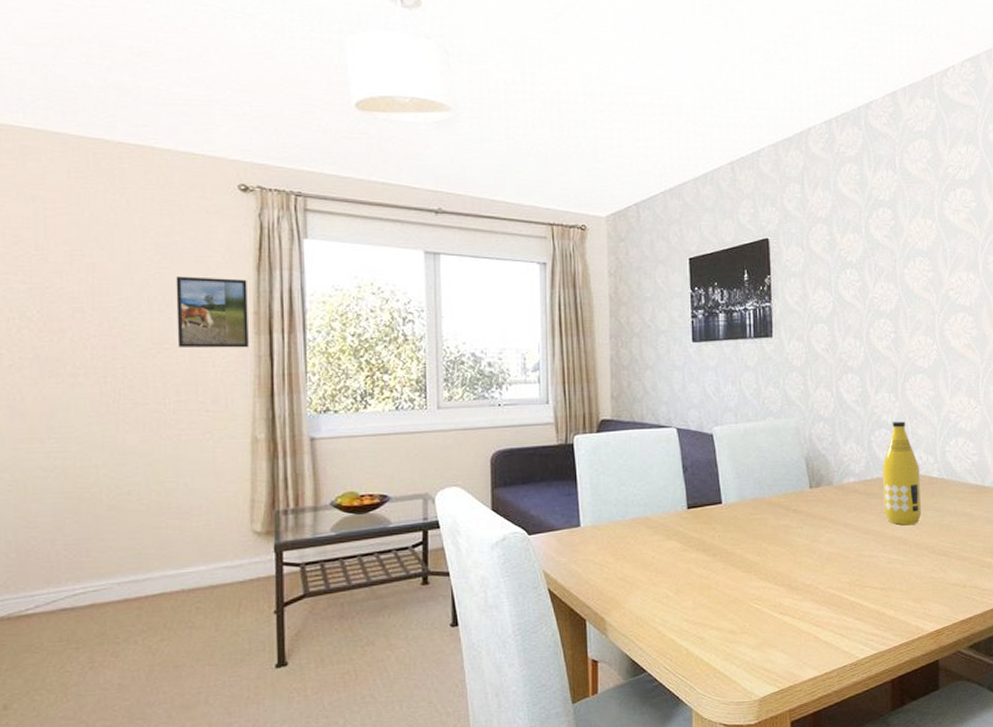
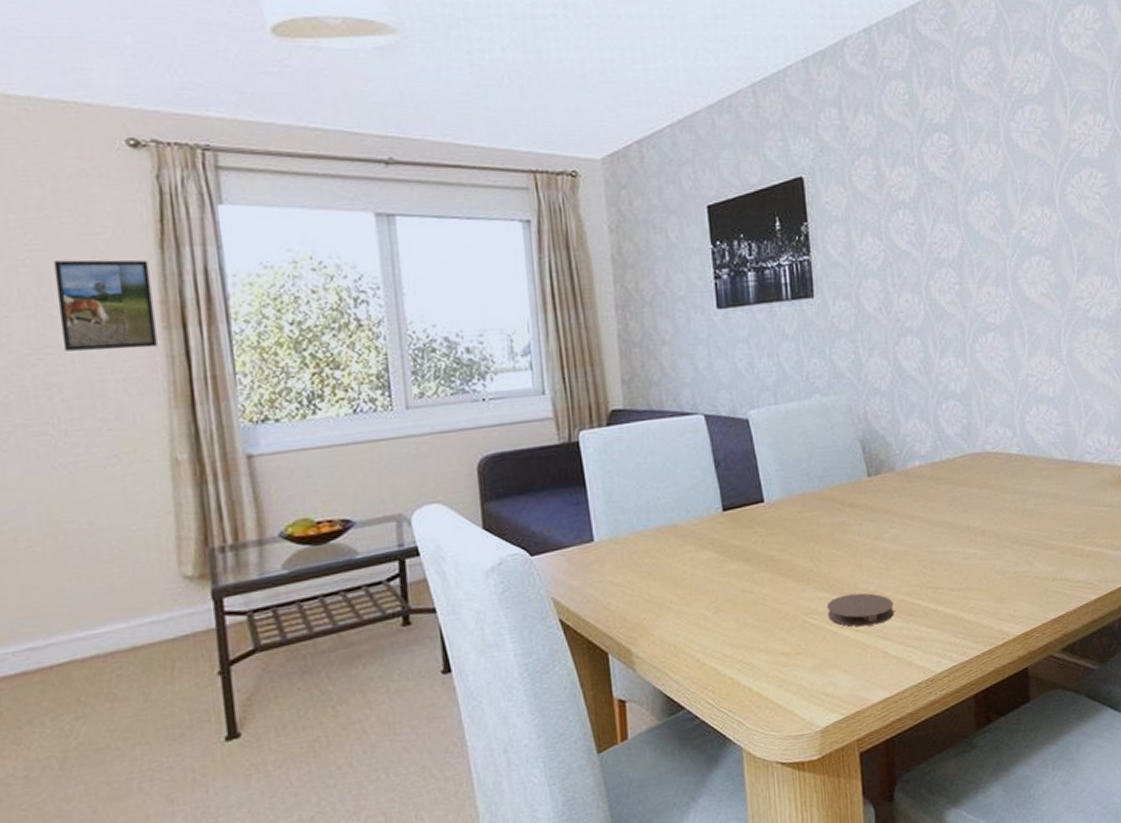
coaster: none [769,585,826,614] -> present [826,592,894,627]
bottle: present [882,421,922,526] -> none [952,390,1001,514]

